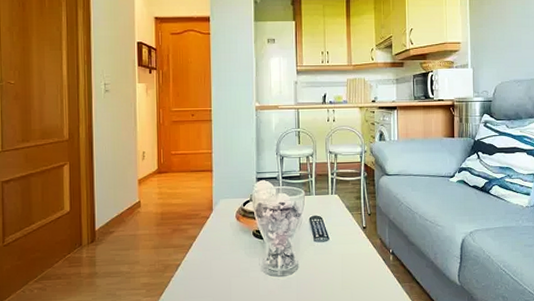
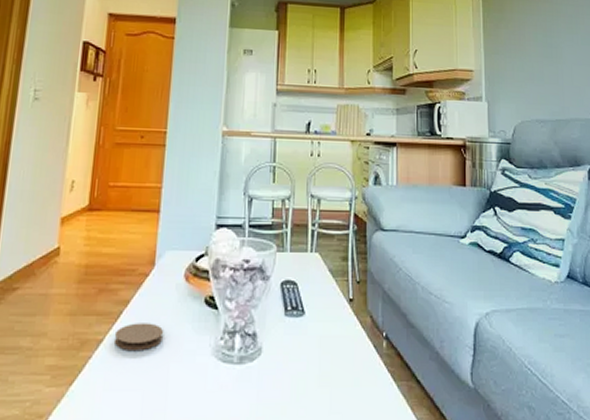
coaster: none [188,251,225,271] -> present [113,323,164,350]

